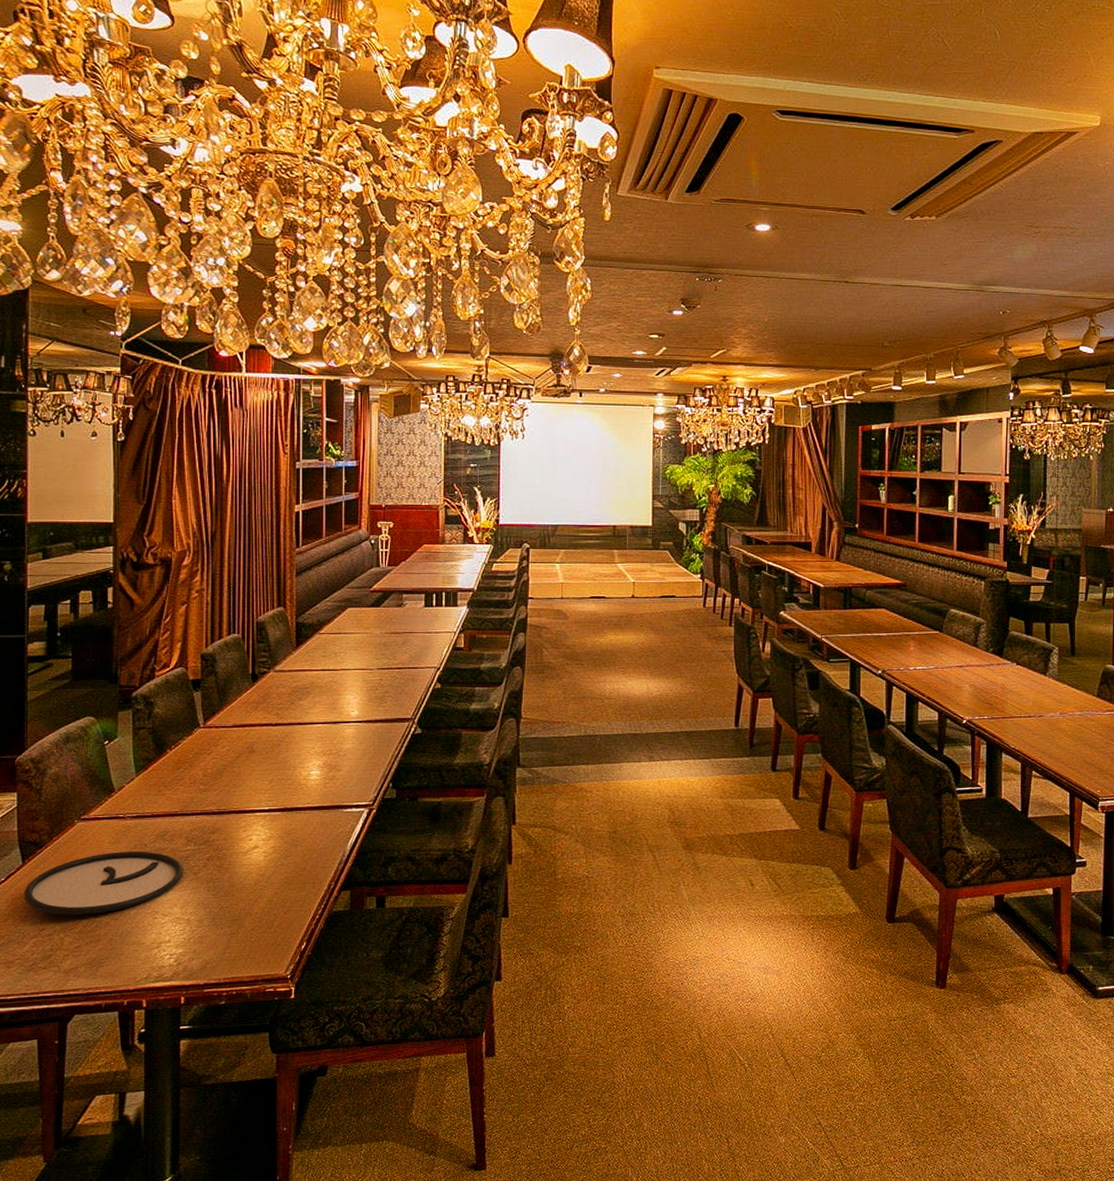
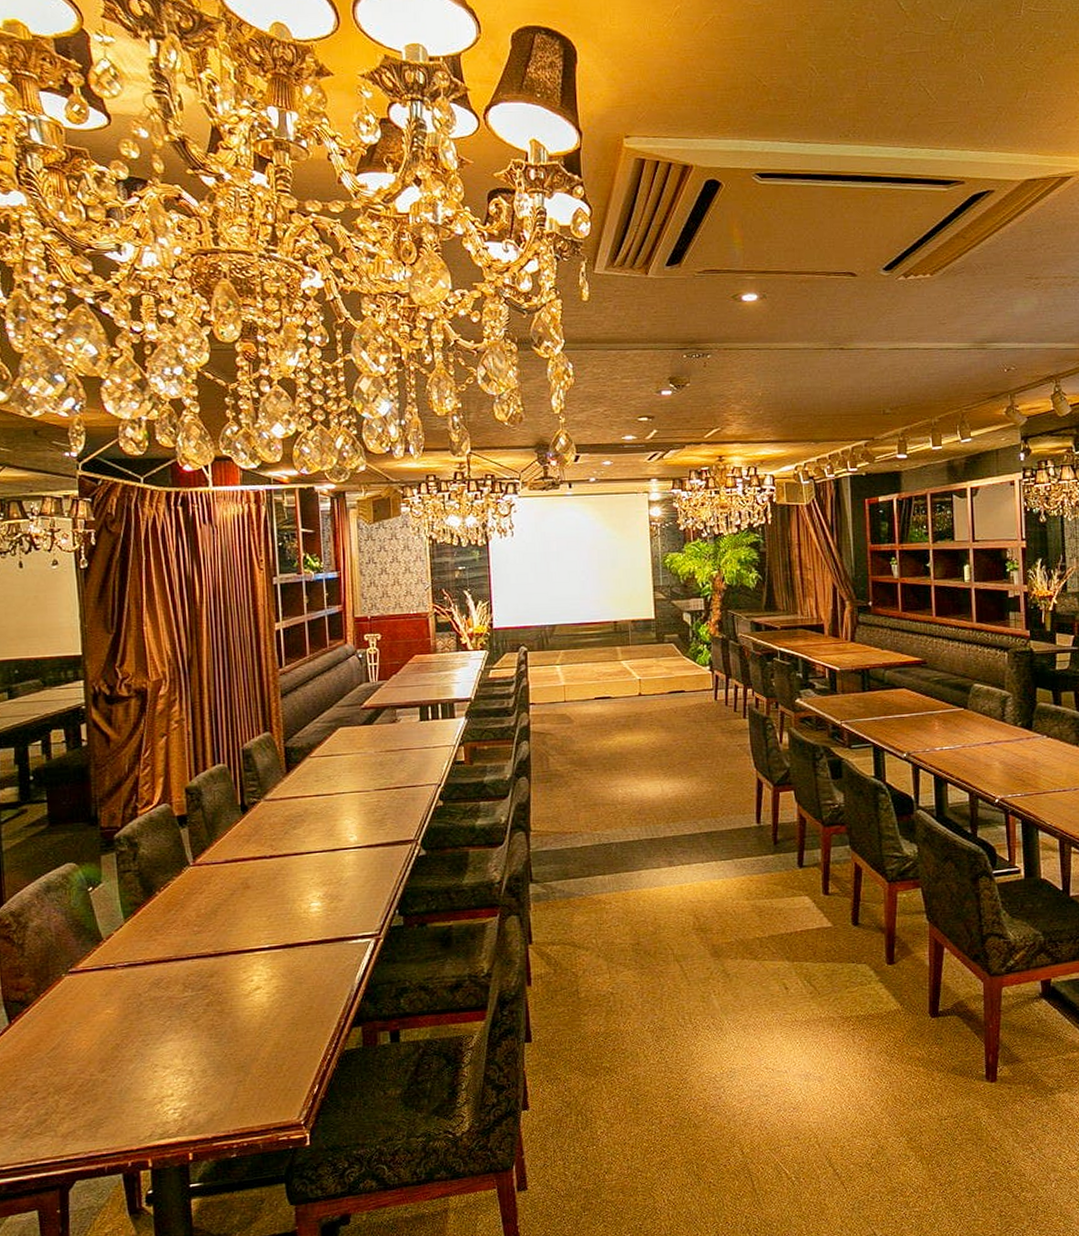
plate: present [24,851,183,915] -> none [13,1001,182,1076]

